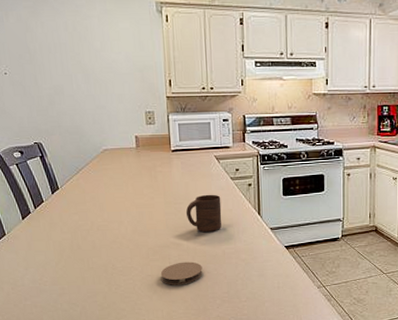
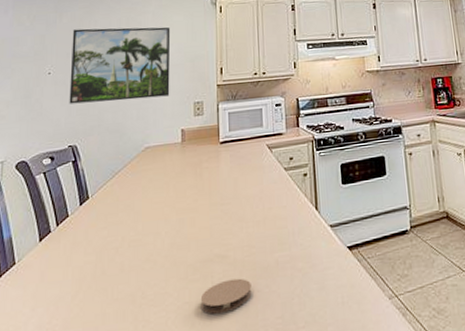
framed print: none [21,30,122,105] -> present [69,27,171,104]
cup: present [185,194,222,232] -> none [233,189,275,238]

